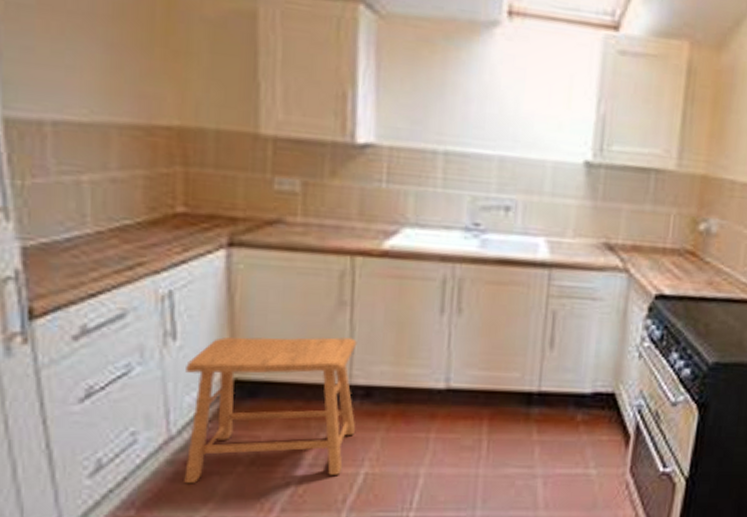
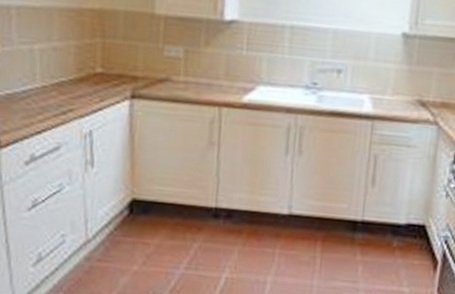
stool: present [184,336,357,484] -> none [96,167,222,278]

